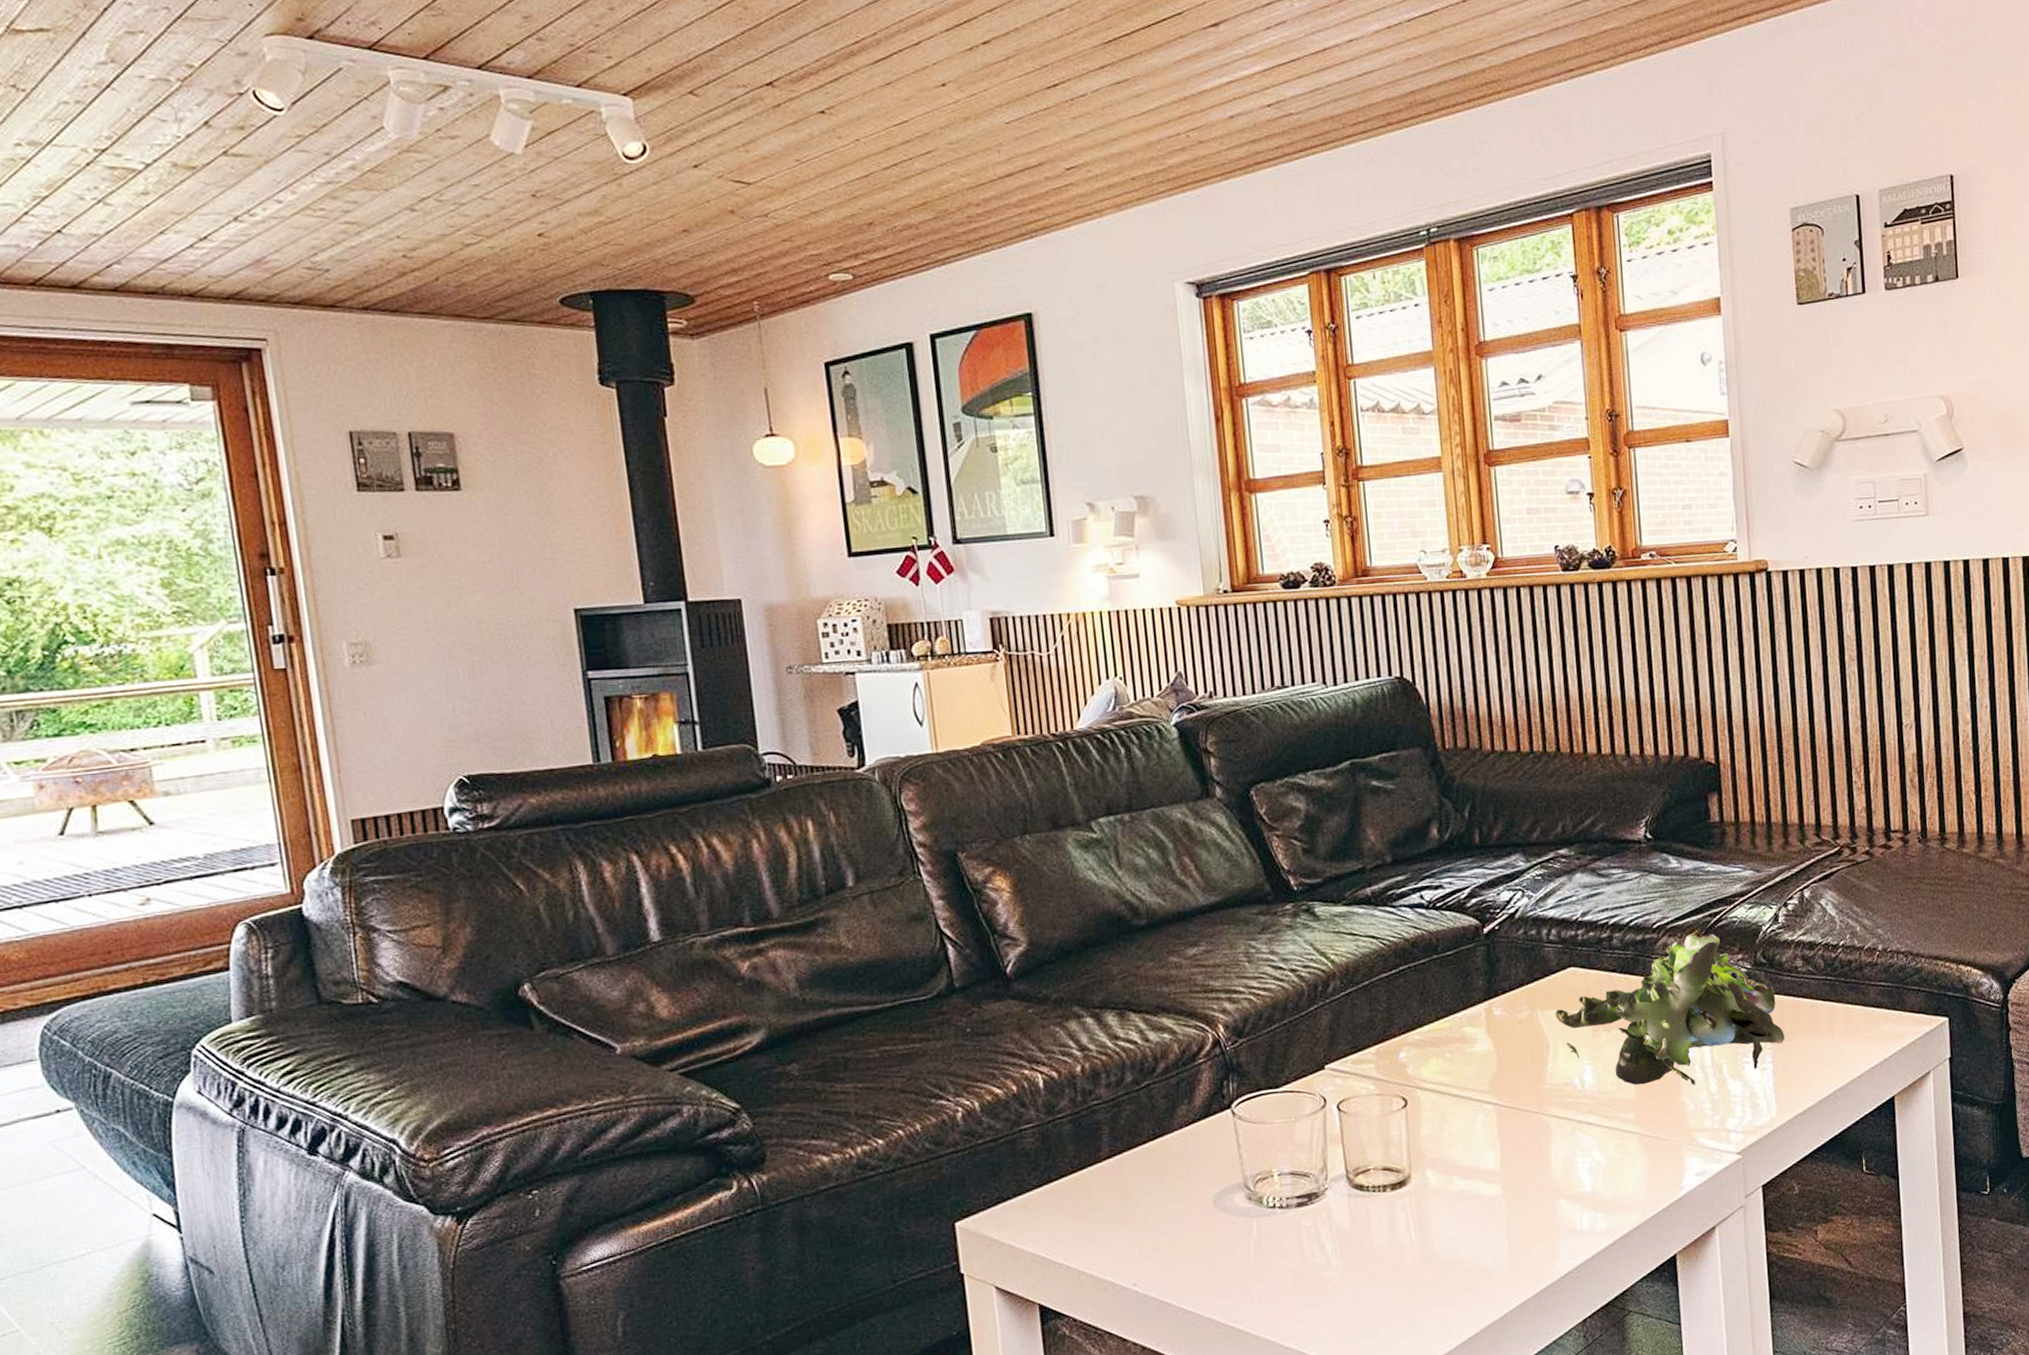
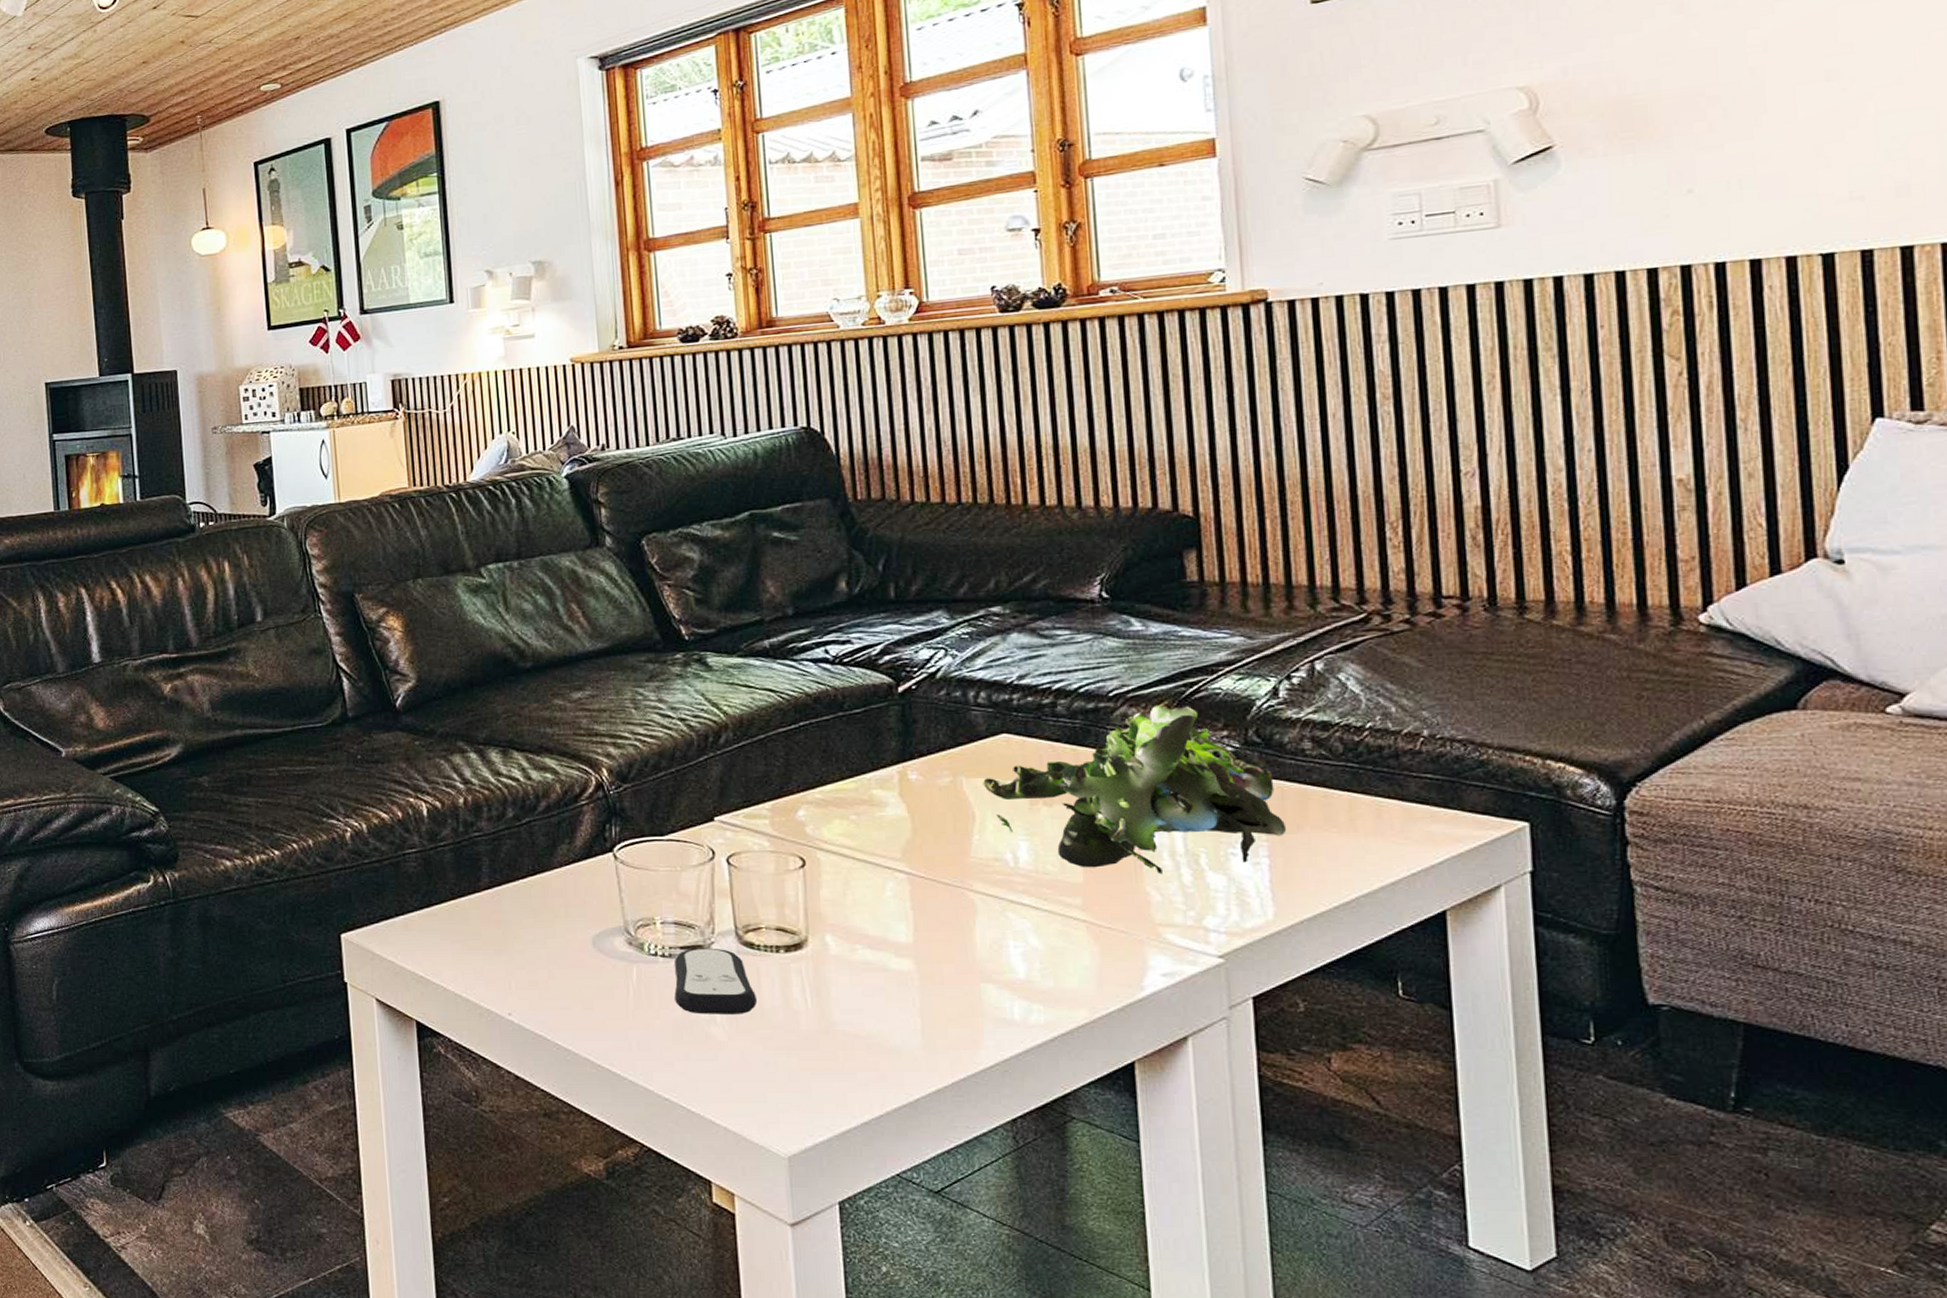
remote control: none [1291,1194,1368,1260] -> present [674,948,758,1014]

